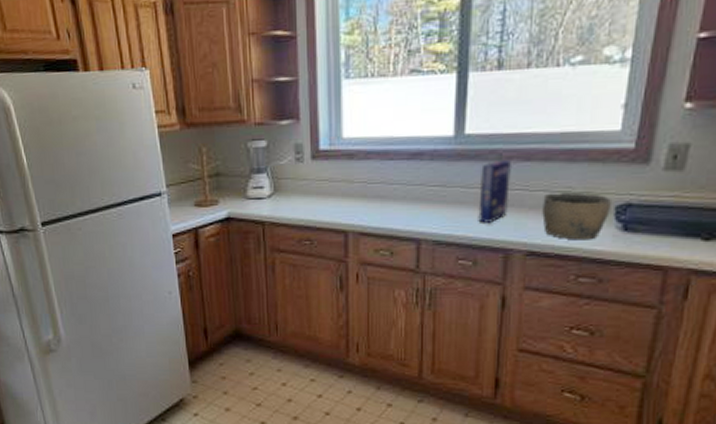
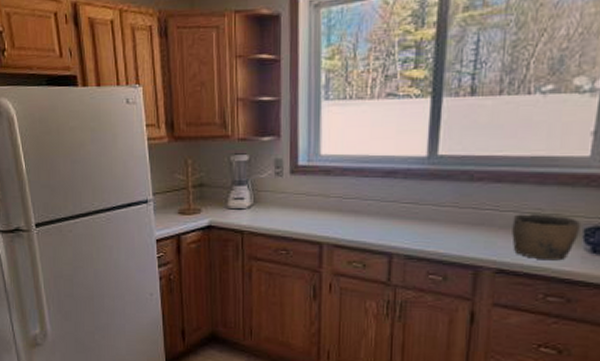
cereal box: present [478,160,513,223] -> none [449,181,484,240]

